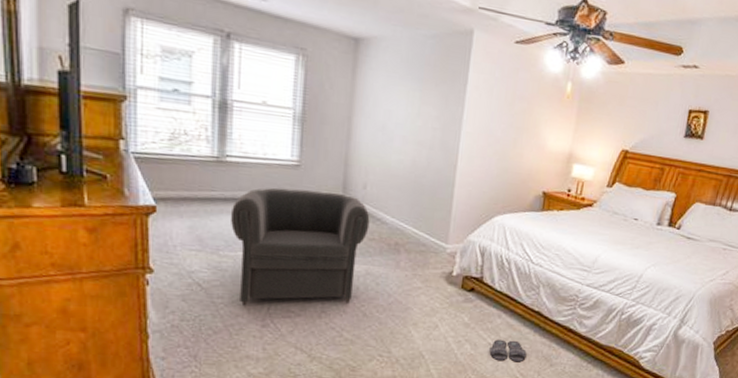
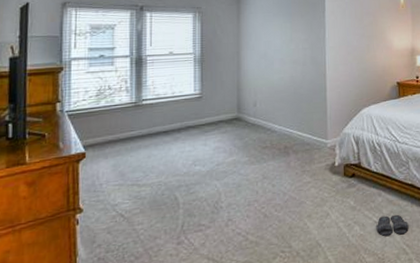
armchair: present [230,187,370,306] -> none [147,113,262,228]

